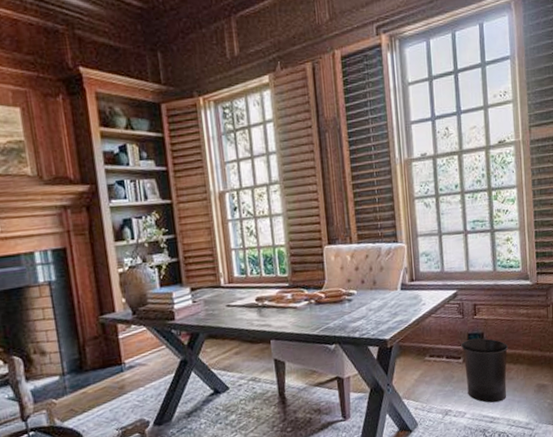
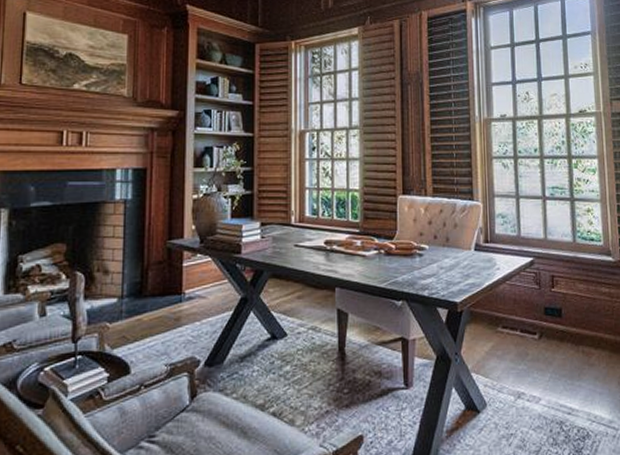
waste bin: present [461,338,509,403] -> none [537,314,589,390]

